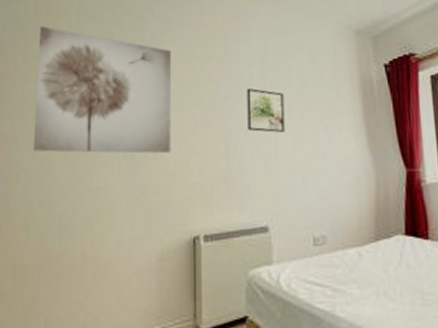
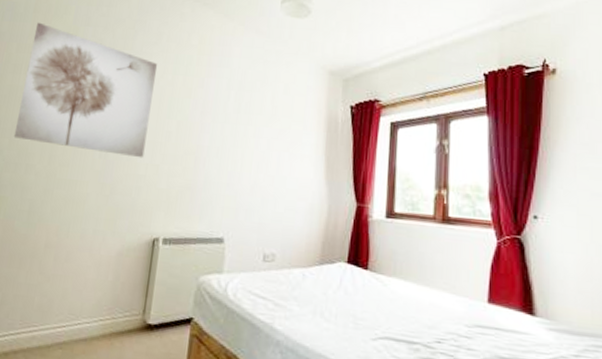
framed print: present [247,89,285,133] -> none [218,110,256,154]

